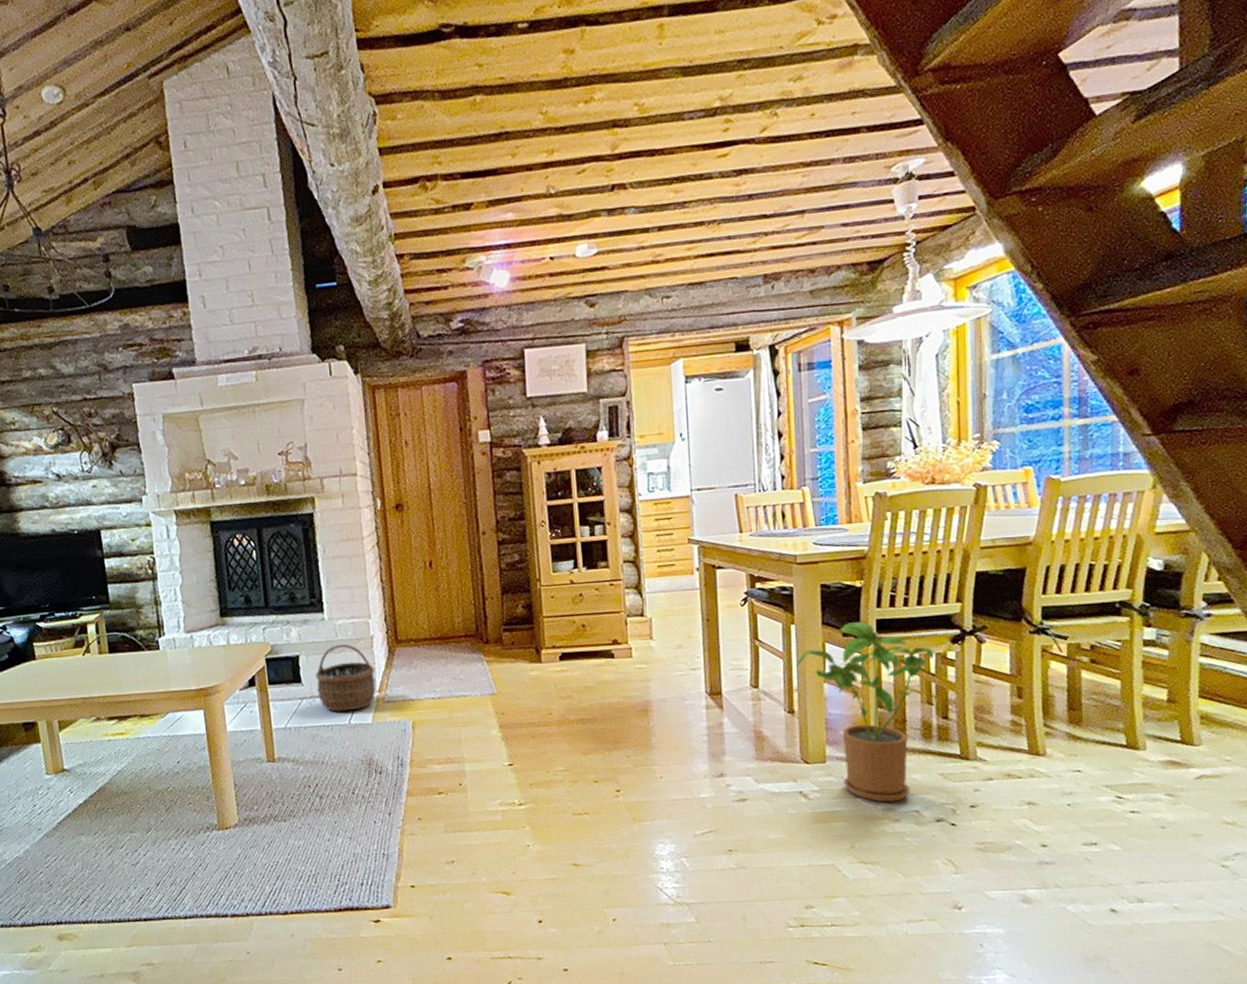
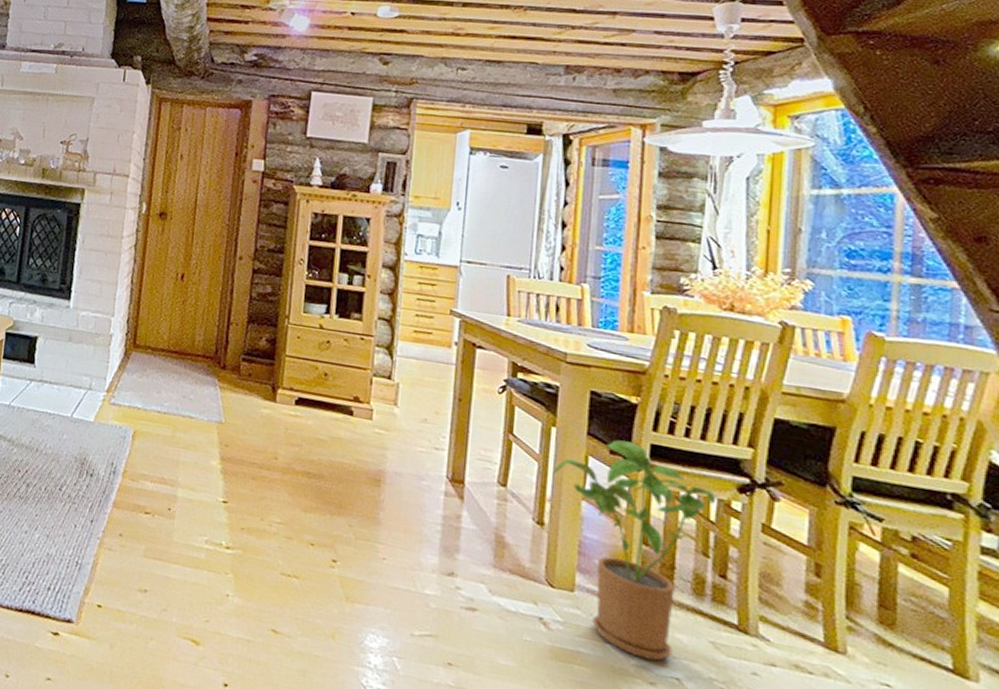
wicker basket: present [315,643,376,712] -> none [47,334,107,405]

